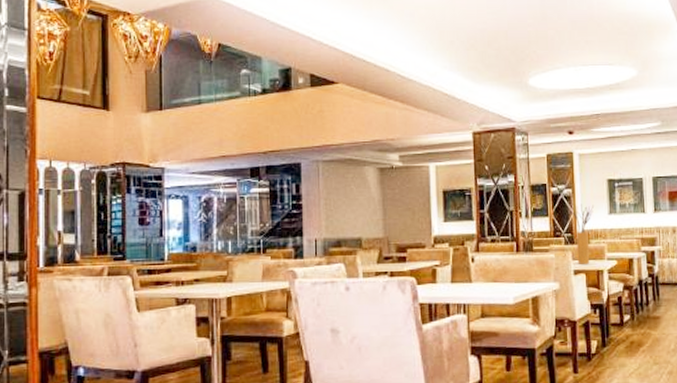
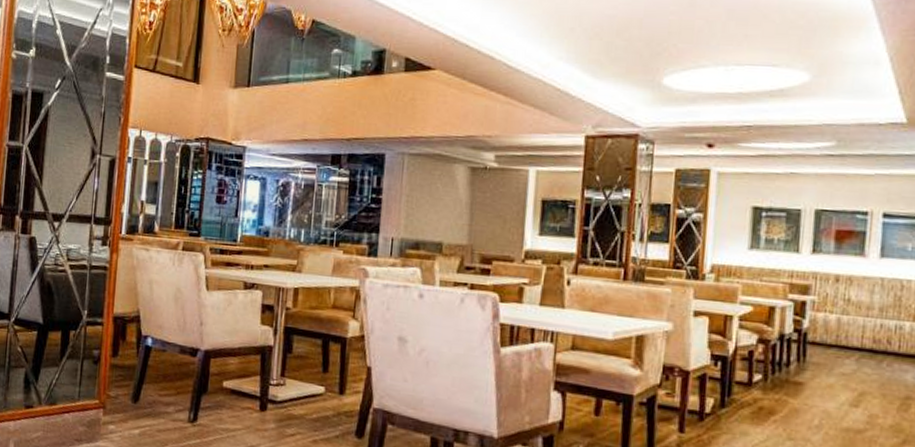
vase: present [572,204,594,264] -> none [700,232,730,306]

